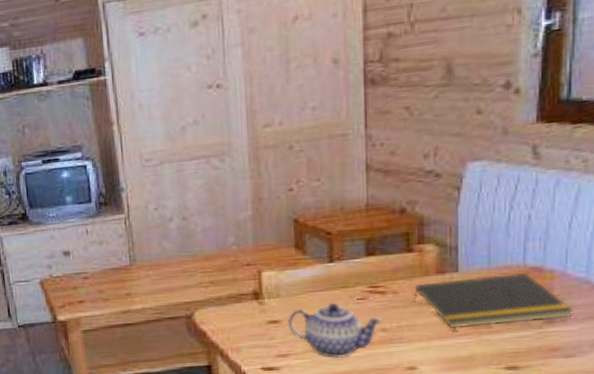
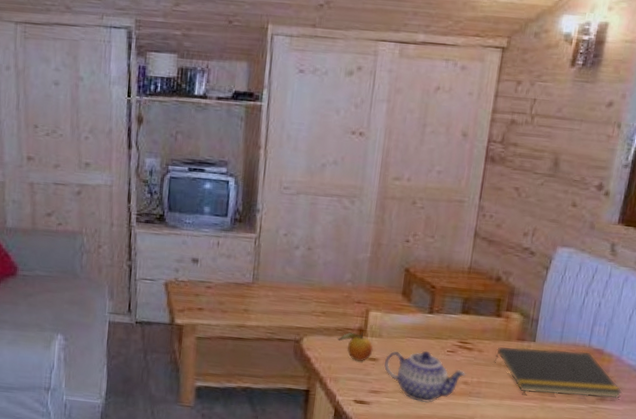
fruit: none [232,295,273,326] -> present [338,332,373,361]

